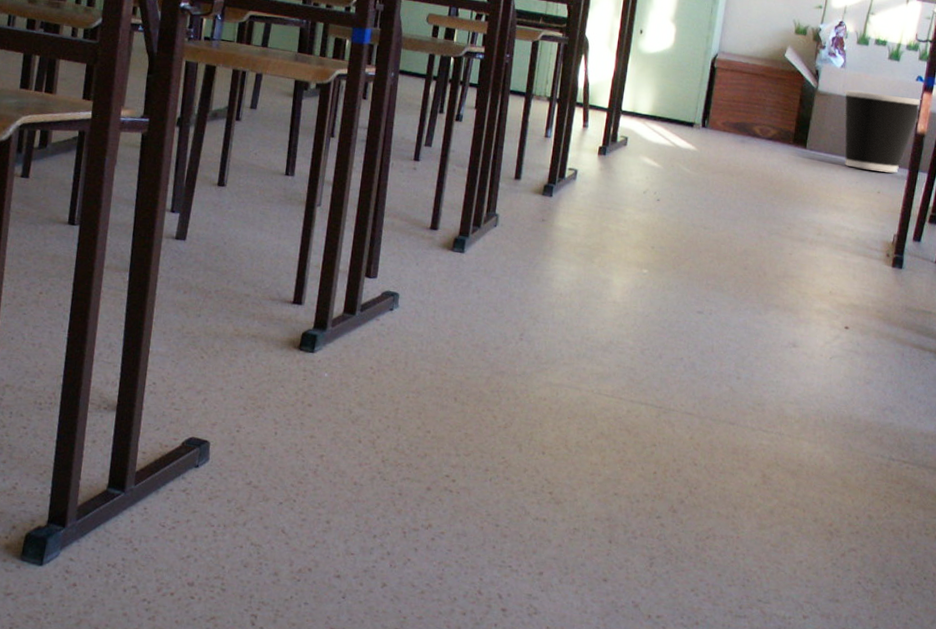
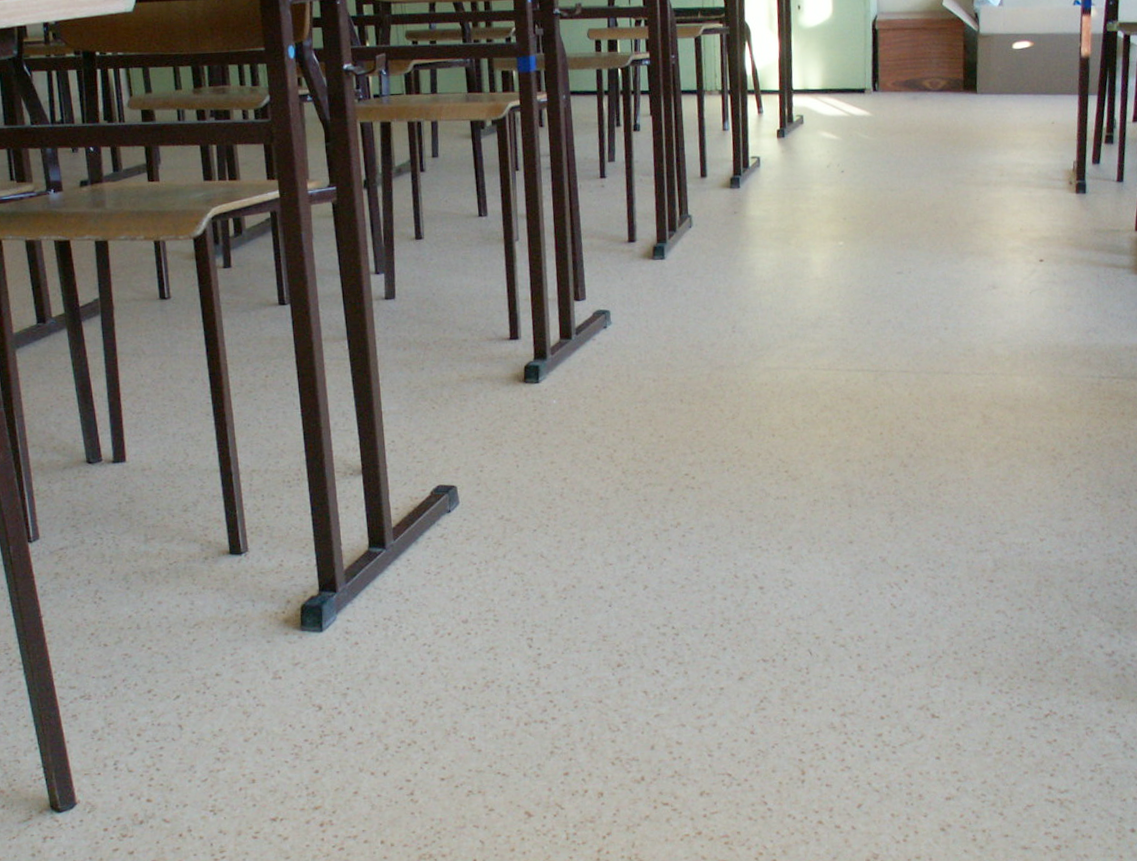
wastebasket: present [844,90,922,173] -> none [1005,22,1081,103]

